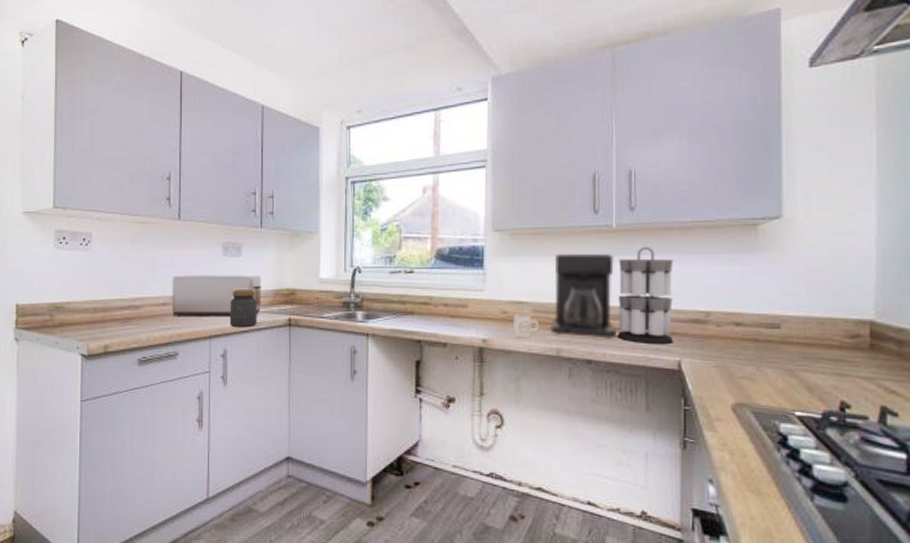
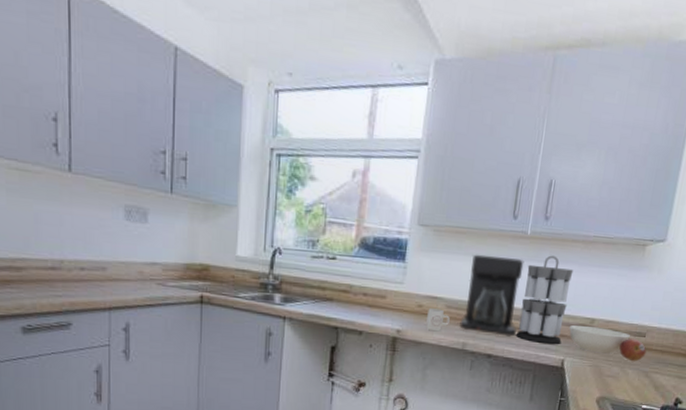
toaster: present [172,275,262,317] -> none [62,237,171,287]
jar: present [229,288,257,328] -> none [133,259,165,302]
bowl: none [679,321,760,353] -> present [568,325,630,355]
fruit: none [749,332,786,359] -> present [619,339,647,362]

